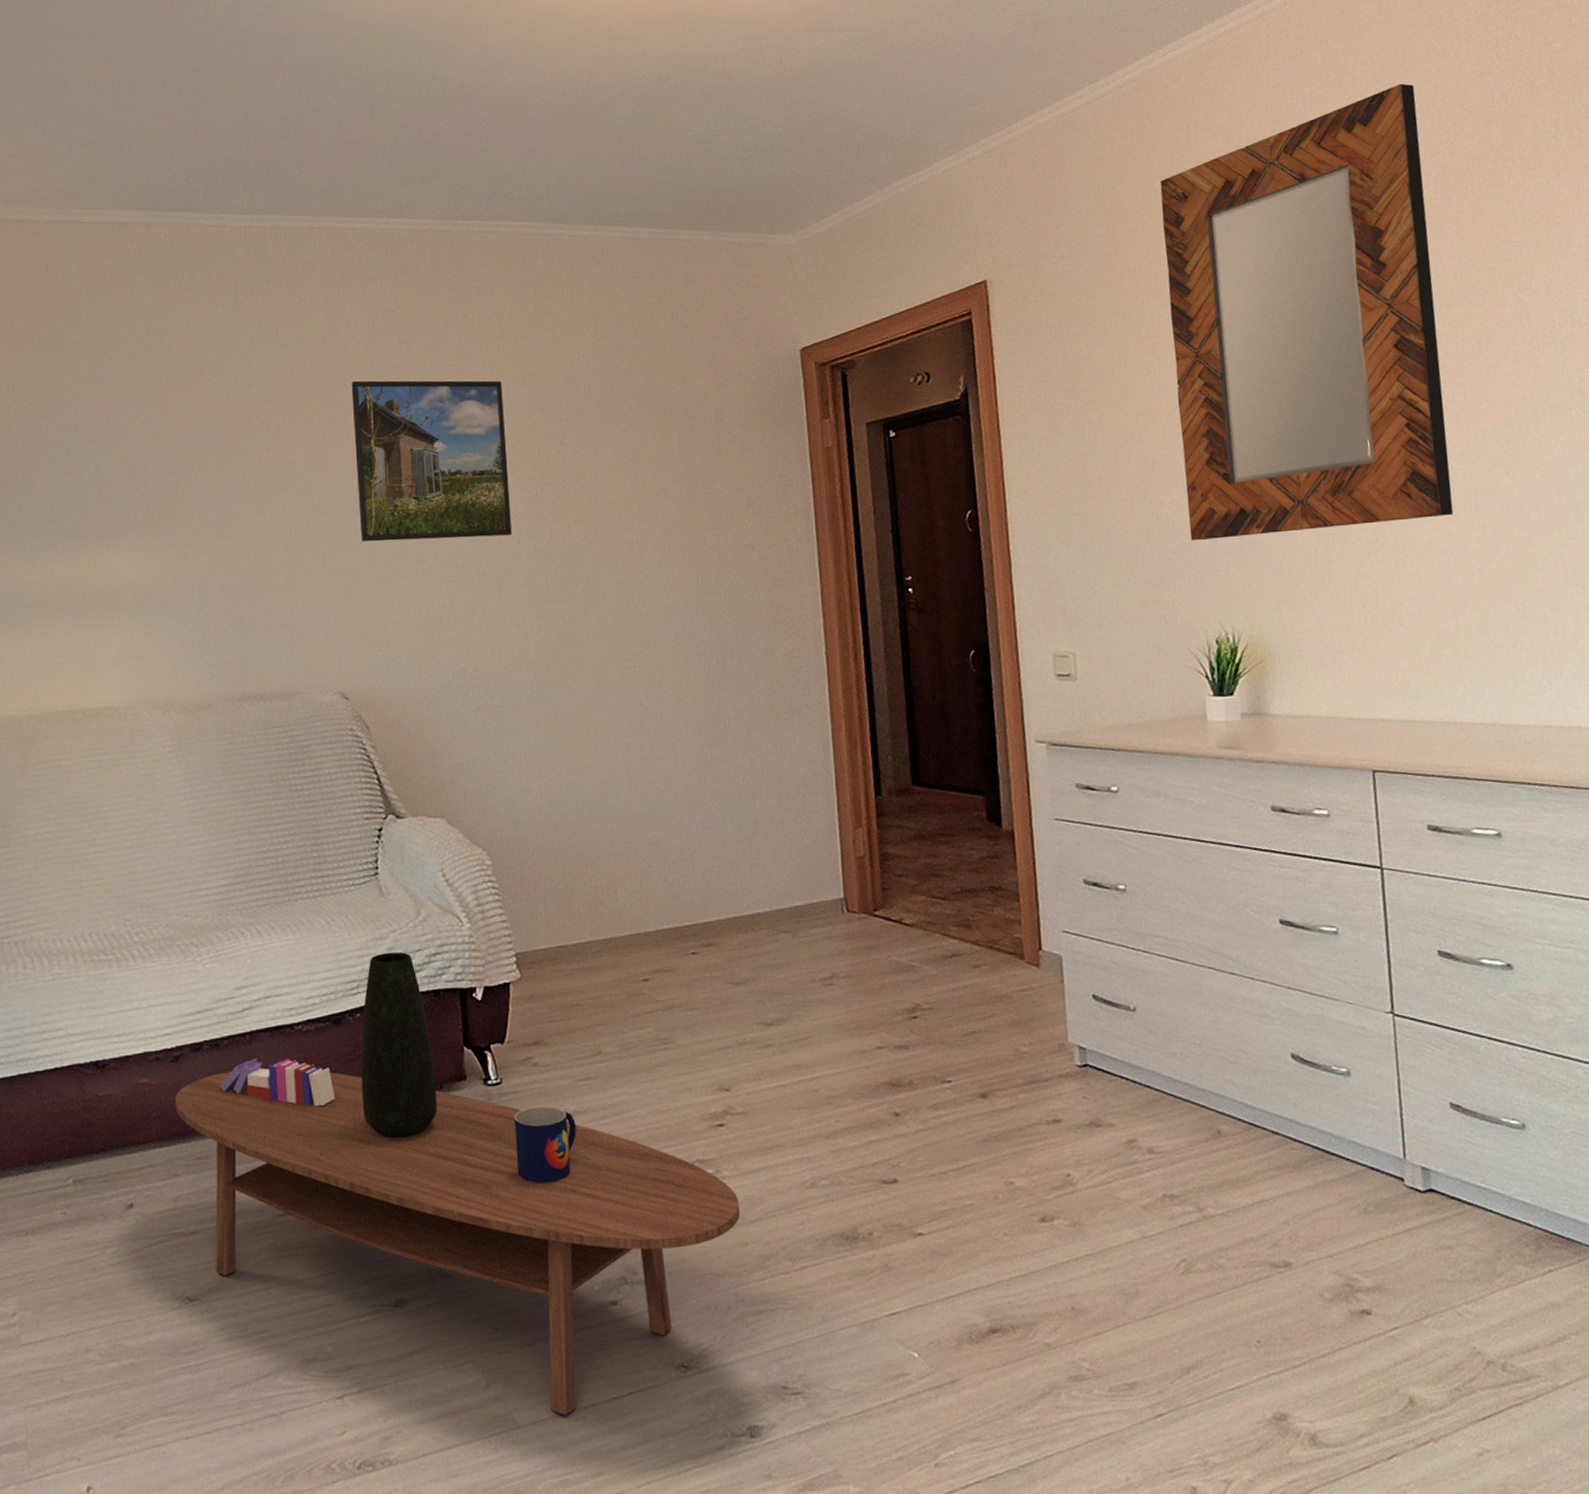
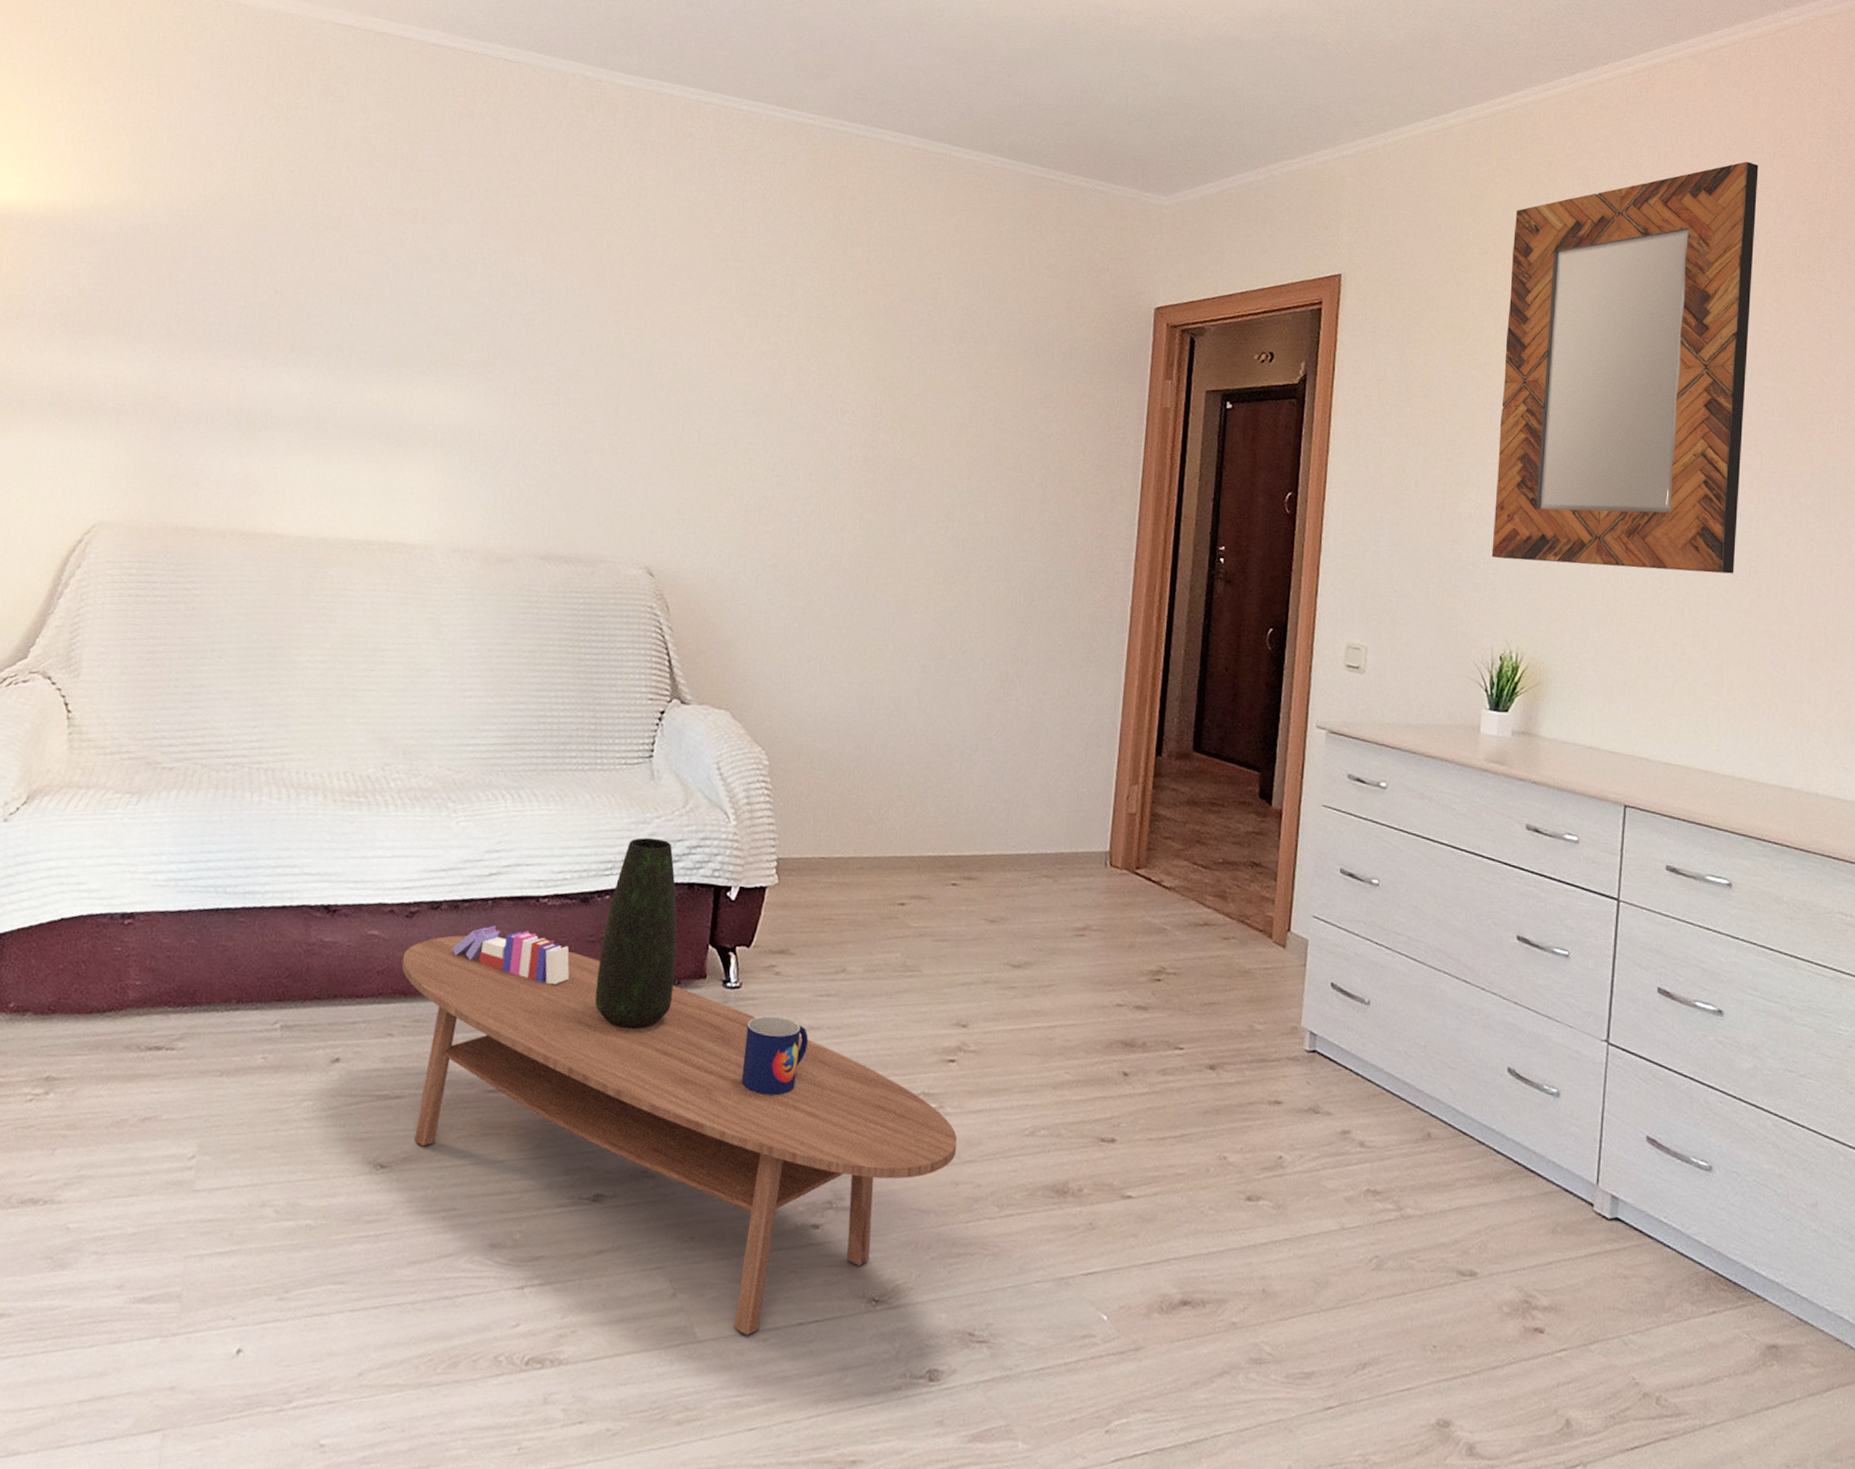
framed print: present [351,380,512,542] -> none [694,259,861,440]

